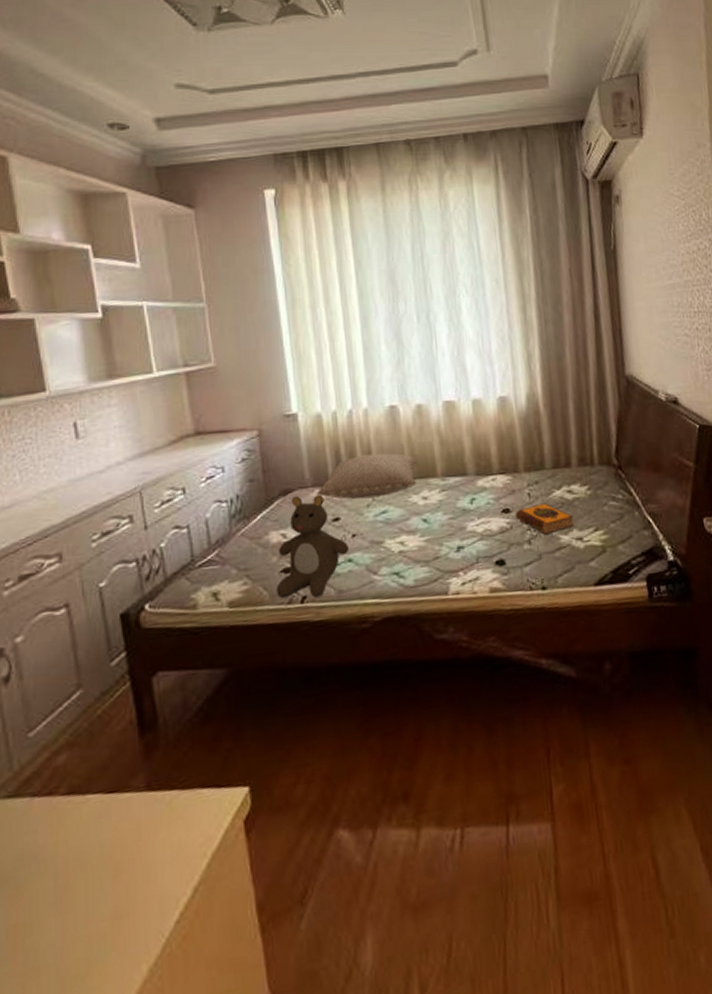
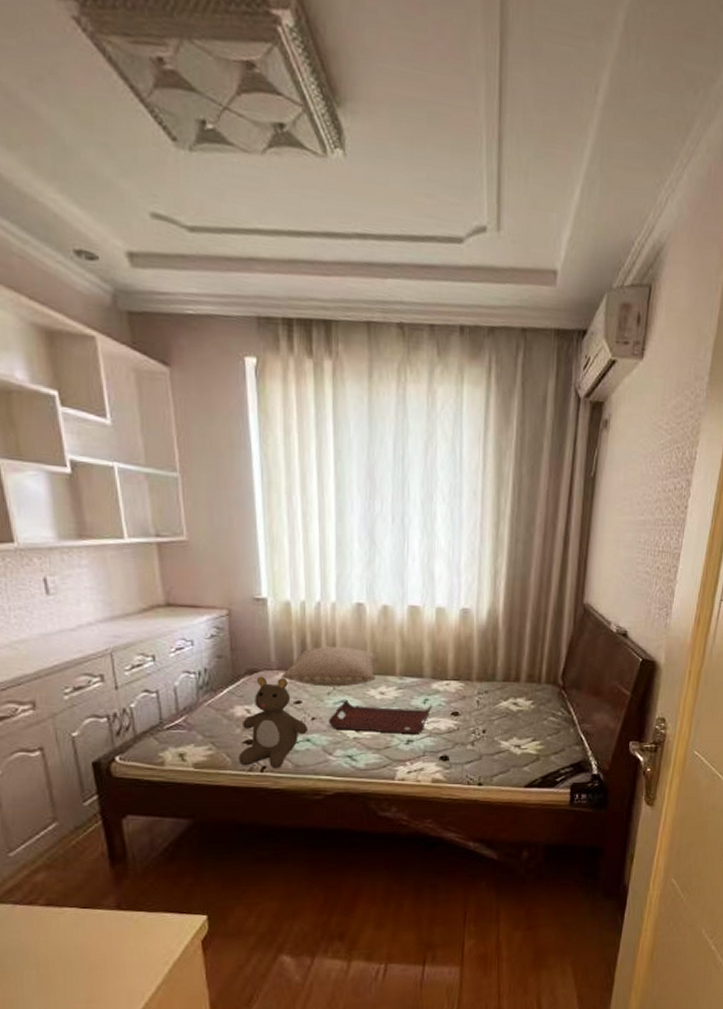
serving tray: none [369,504,481,545] -> present [328,700,433,735]
hardback book: present [516,503,575,535] -> none [464,711,515,739]

